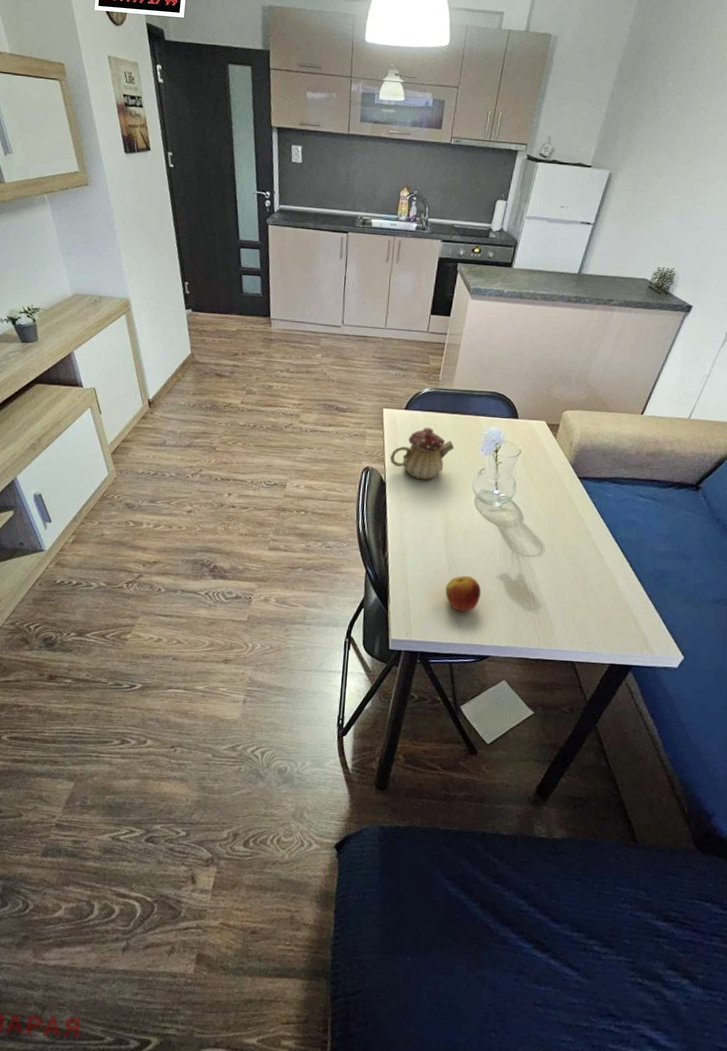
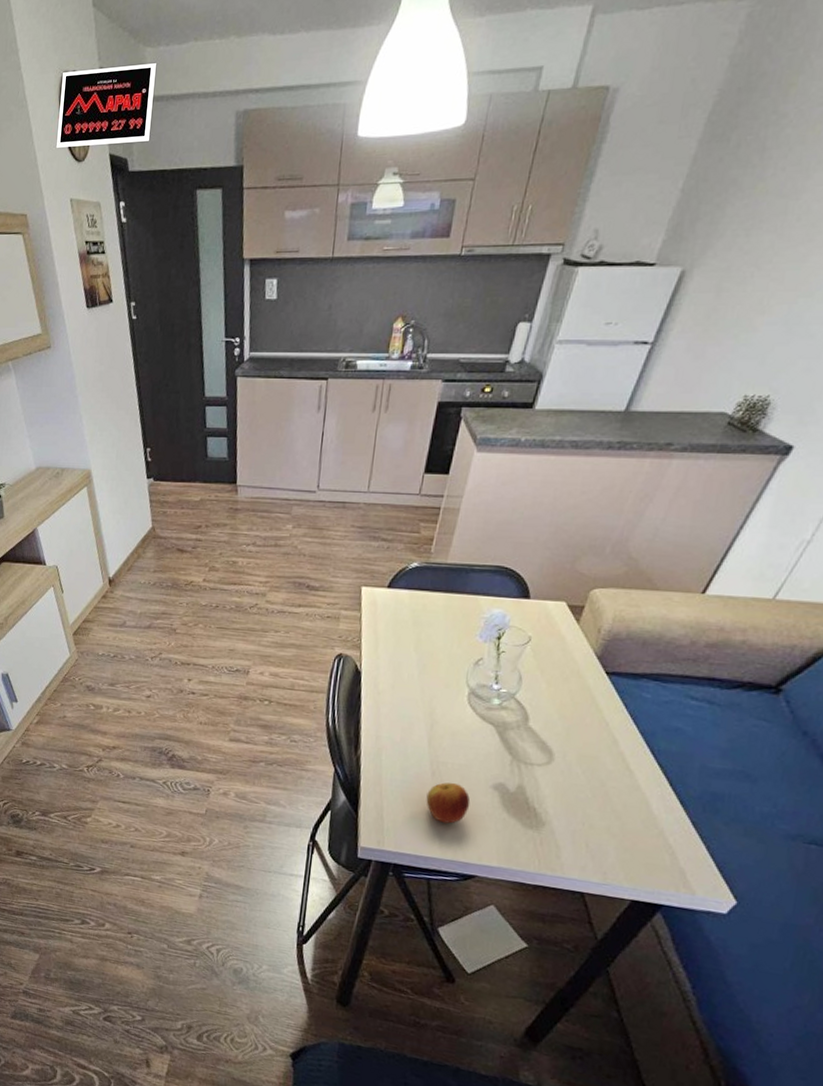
teapot: present [389,427,455,481] -> none [367,608,446,671]

